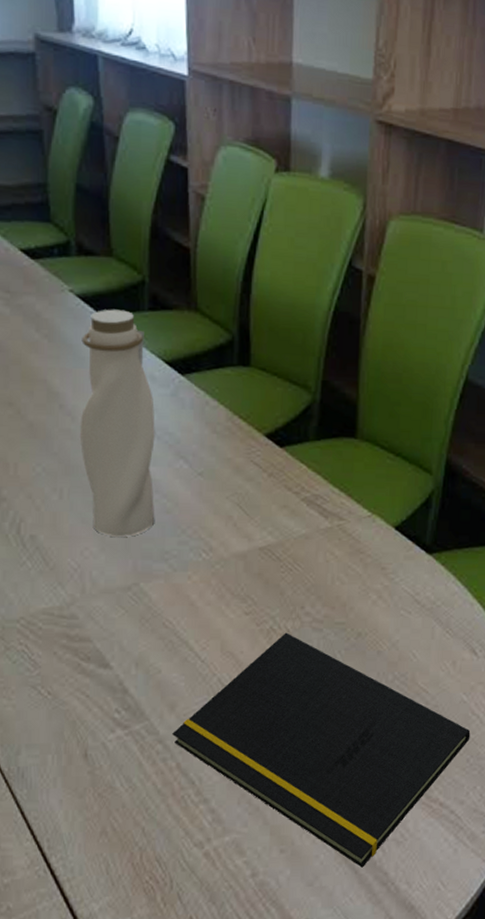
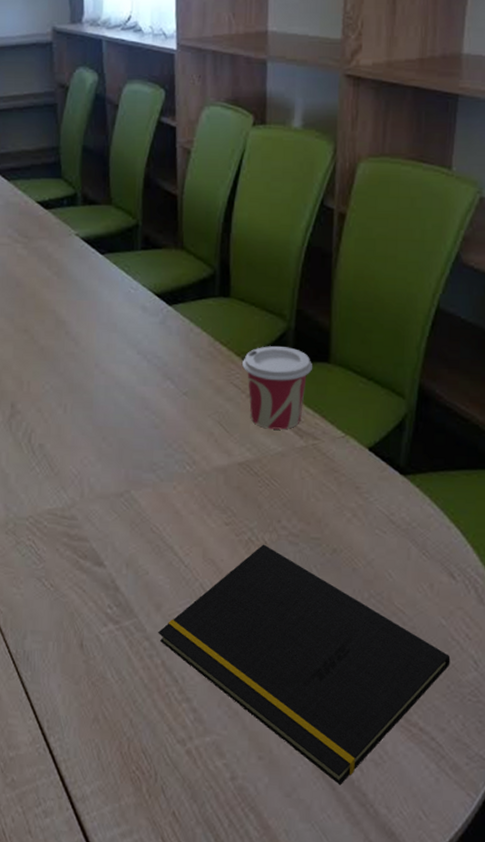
water bottle: present [79,309,155,537] -> none [81,249,146,448]
cup: none [264,420,338,511] -> present [242,346,312,430]

